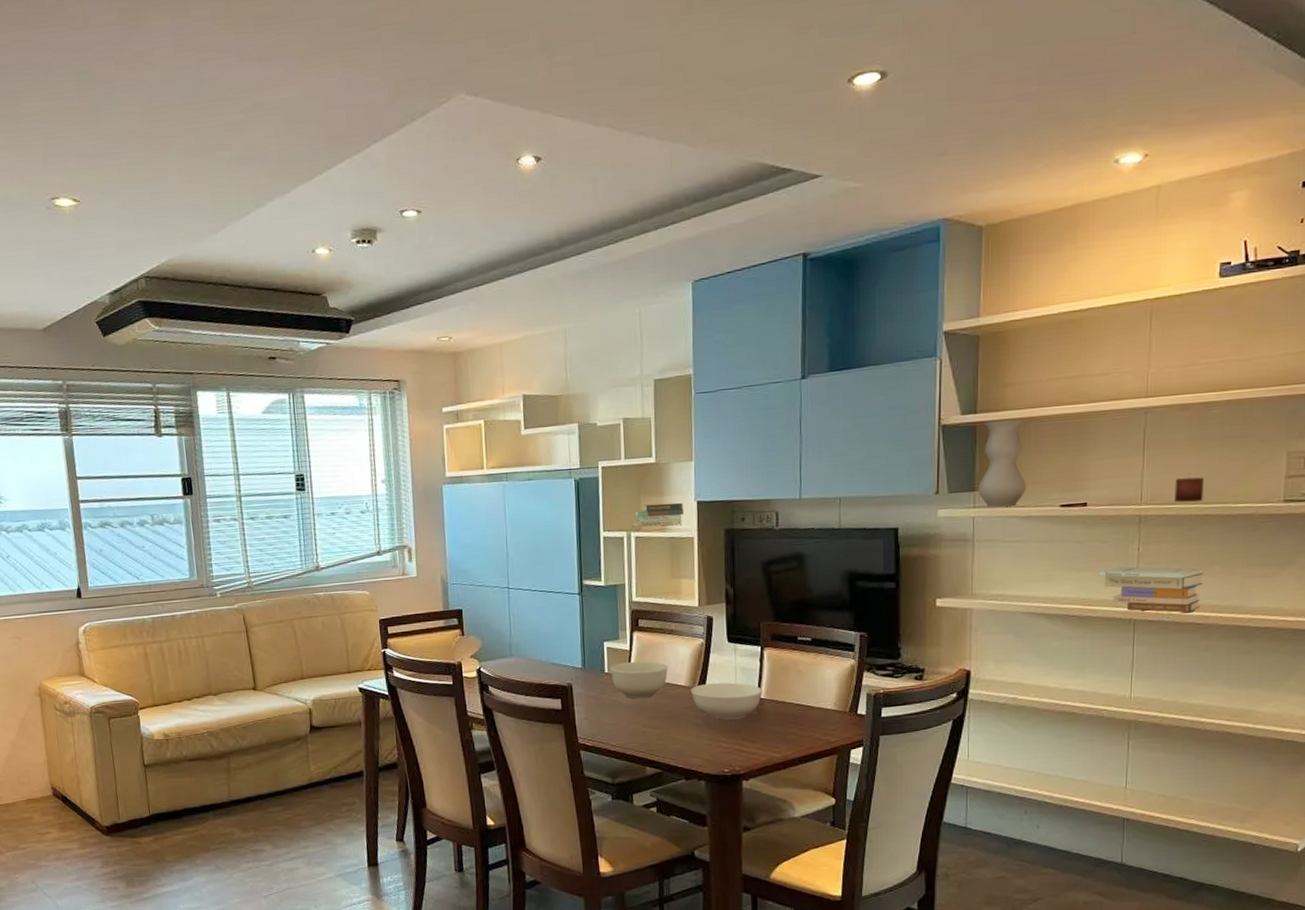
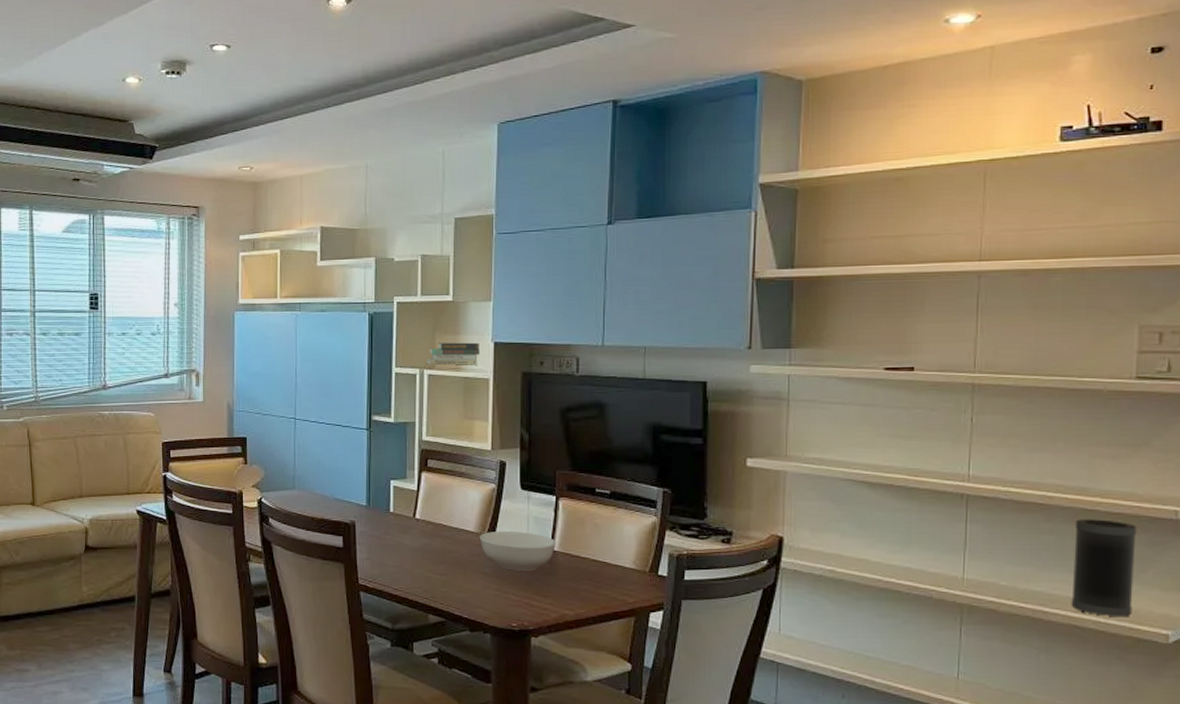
bowl: present [610,661,668,699] -> none [396,503,457,542]
vase: present [978,419,1026,507] -> none [794,276,847,367]
books: present [1099,566,1203,613] -> none [927,437,1045,492]
candle: present [1174,472,1204,503] -> none [1012,341,1045,374]
speaker: none [1224,634,1282,722] -> present [1071,519,1137,618]

